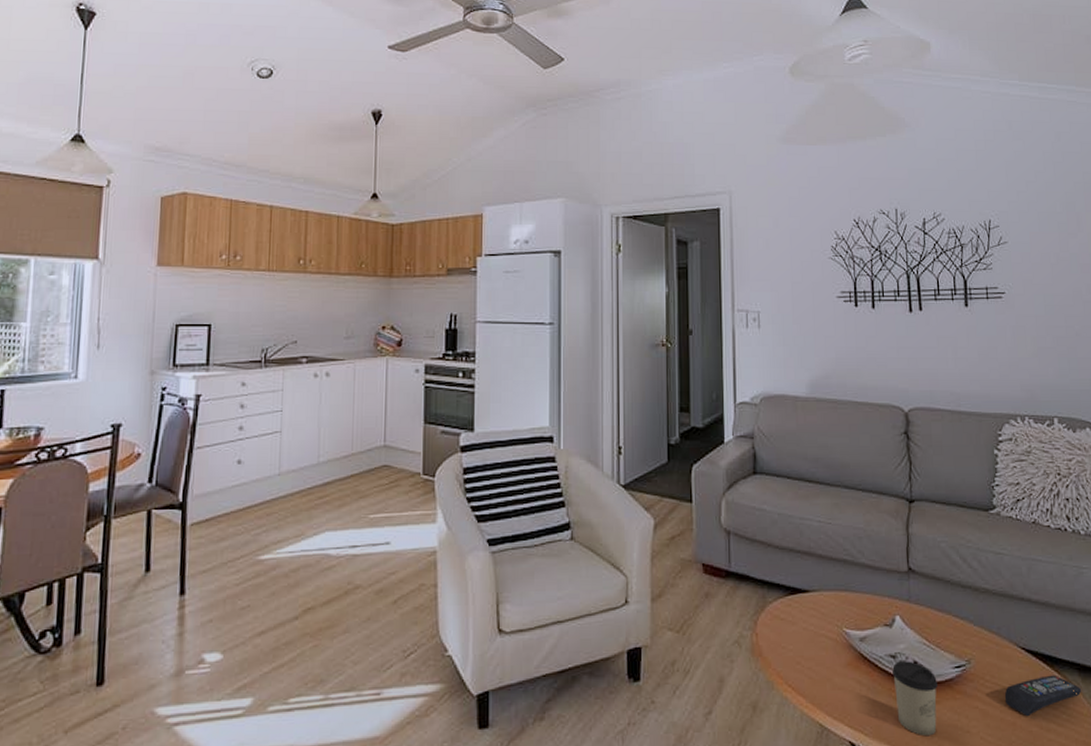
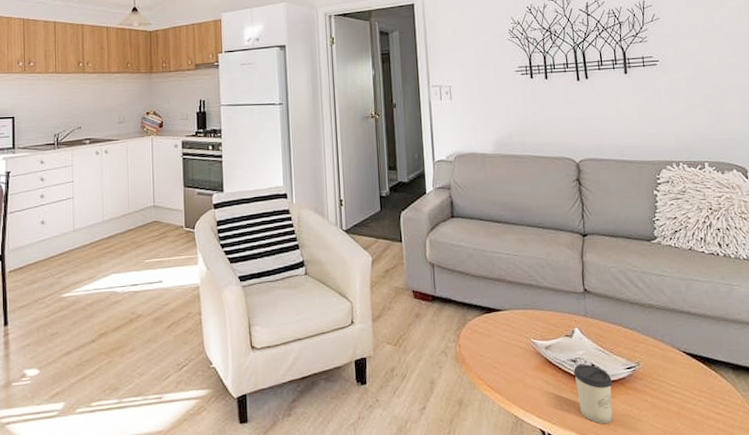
remote control: present [1004,675,1082,717] -> none [669,373,736,408]

